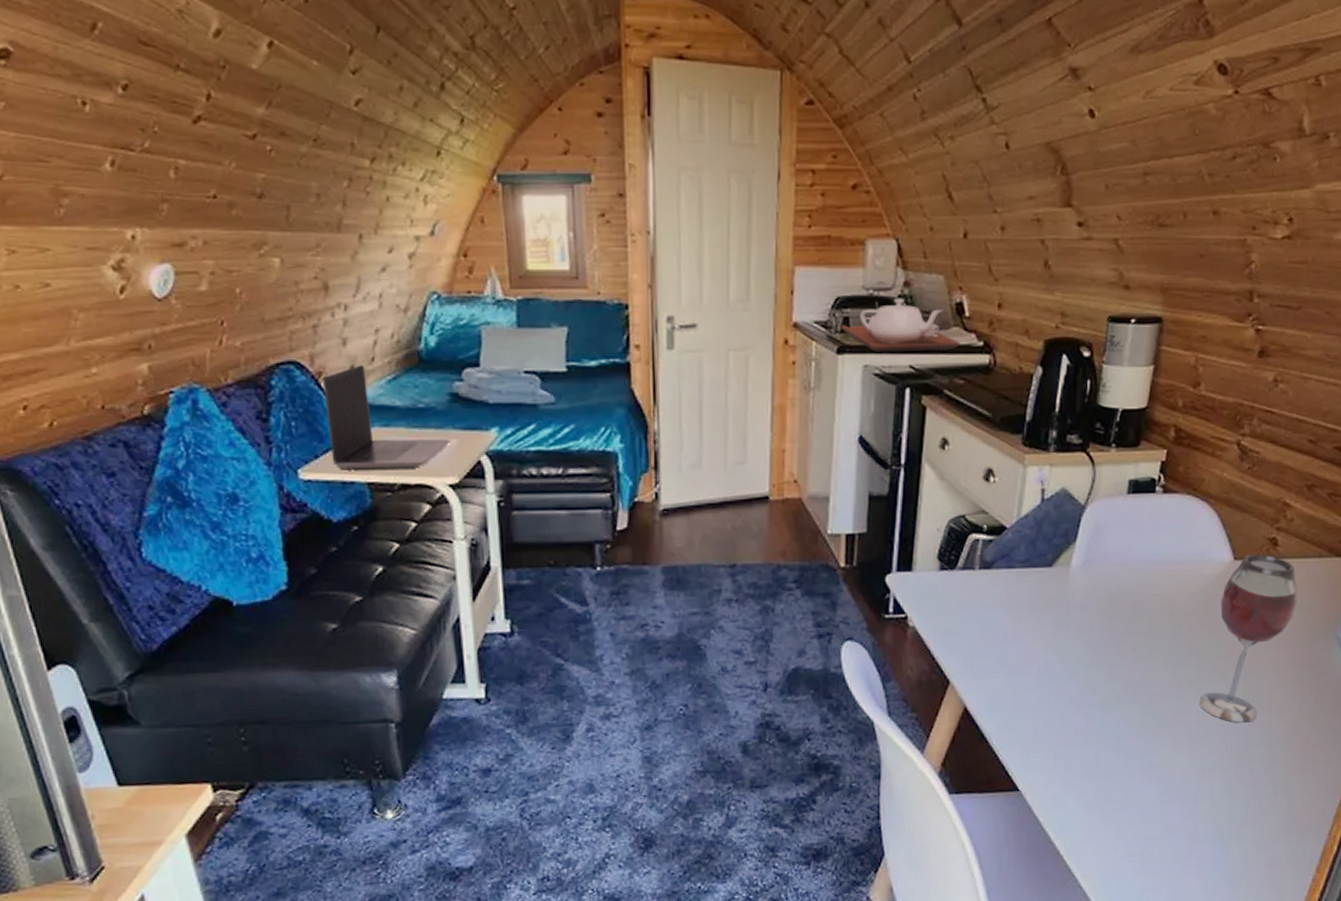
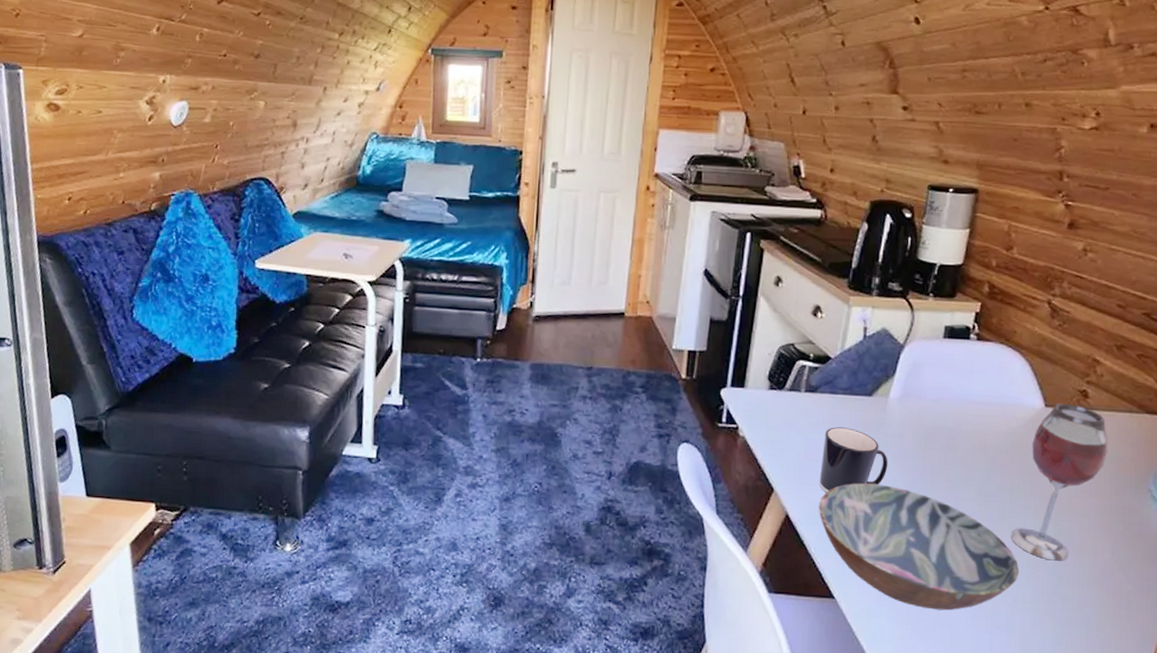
laptop computer: present [323,365,451,470] -> none [282,184,373,266]
tea set: present [840,298,960,352] -> none [694,159,796,205]
mug: none [998,604,1072,679] -> present [819,427,888,493]
bowl: none [998,663,1208,789] -> present [818,483,1020,611]

